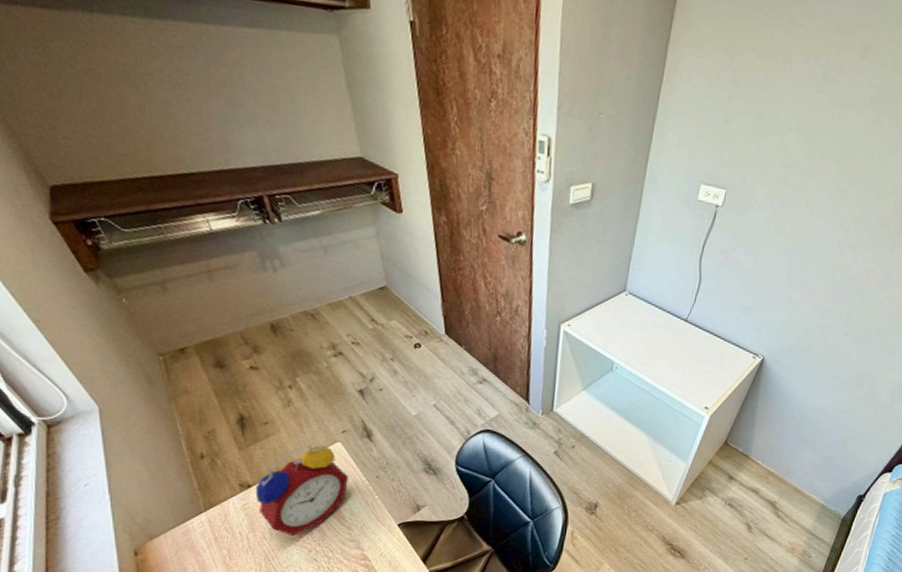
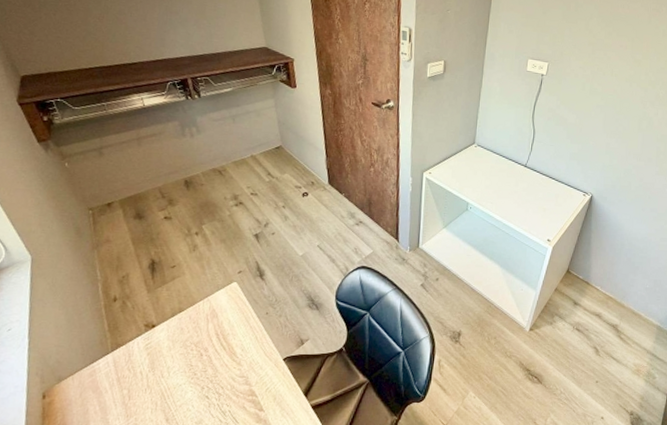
alarm clock: present [255,444,348,537] -> none [158,285,242,374]

